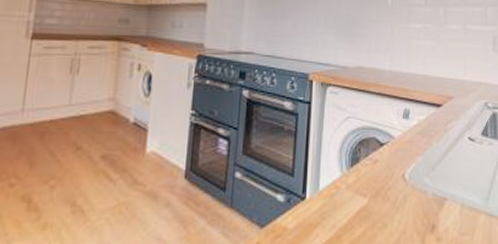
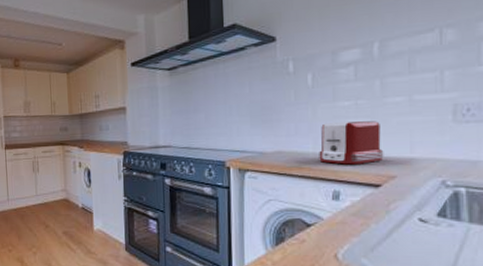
toaster: none [394,42,445,84] -> present [319,121,384,165]

